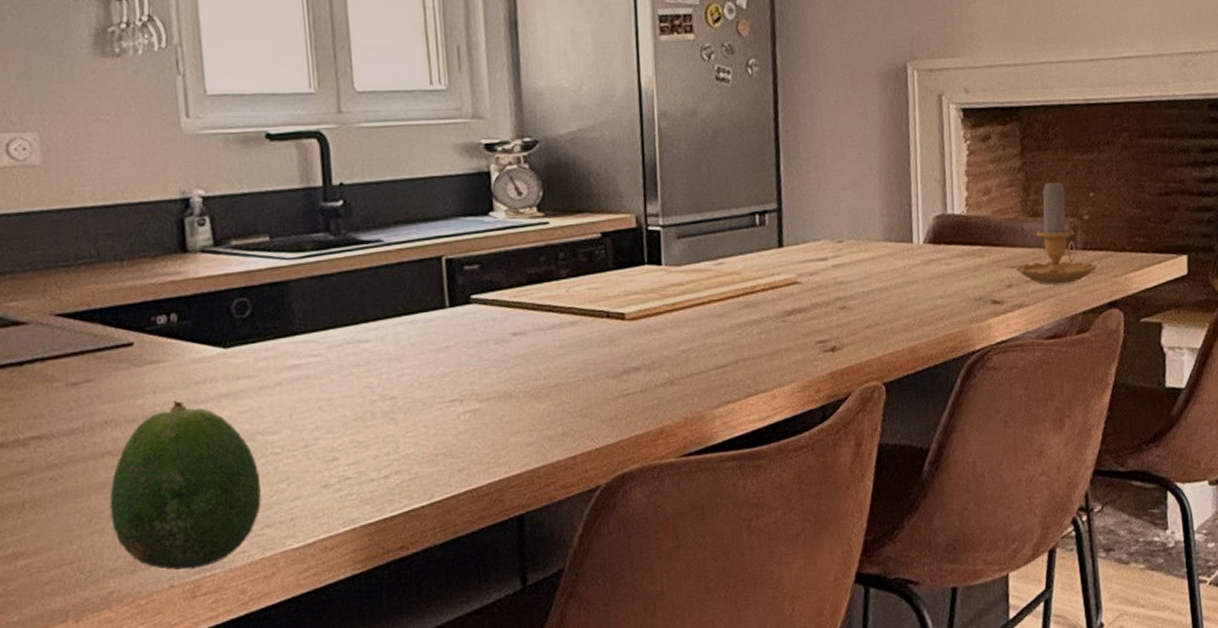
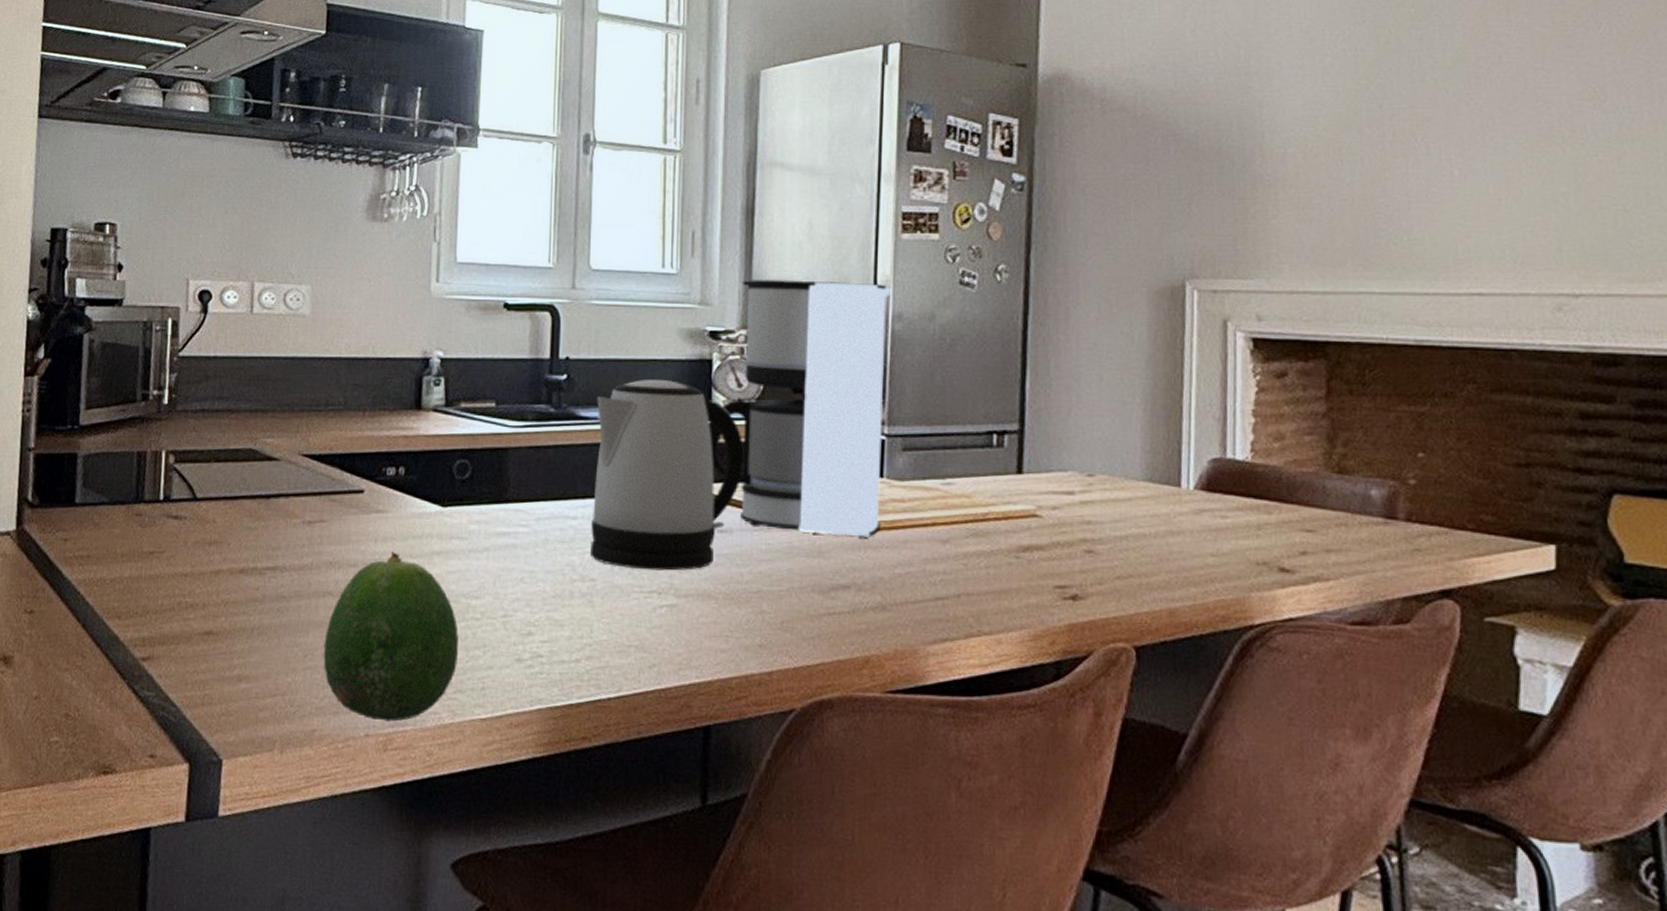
kettle: none [377,195,532,382] -> present [590,380,744,571]
coffee maker: none [492,85,663,325] -> present [708,280,892,539]
candle: present [1015,177,1097,284] -> none [1312,428,1425,560]

